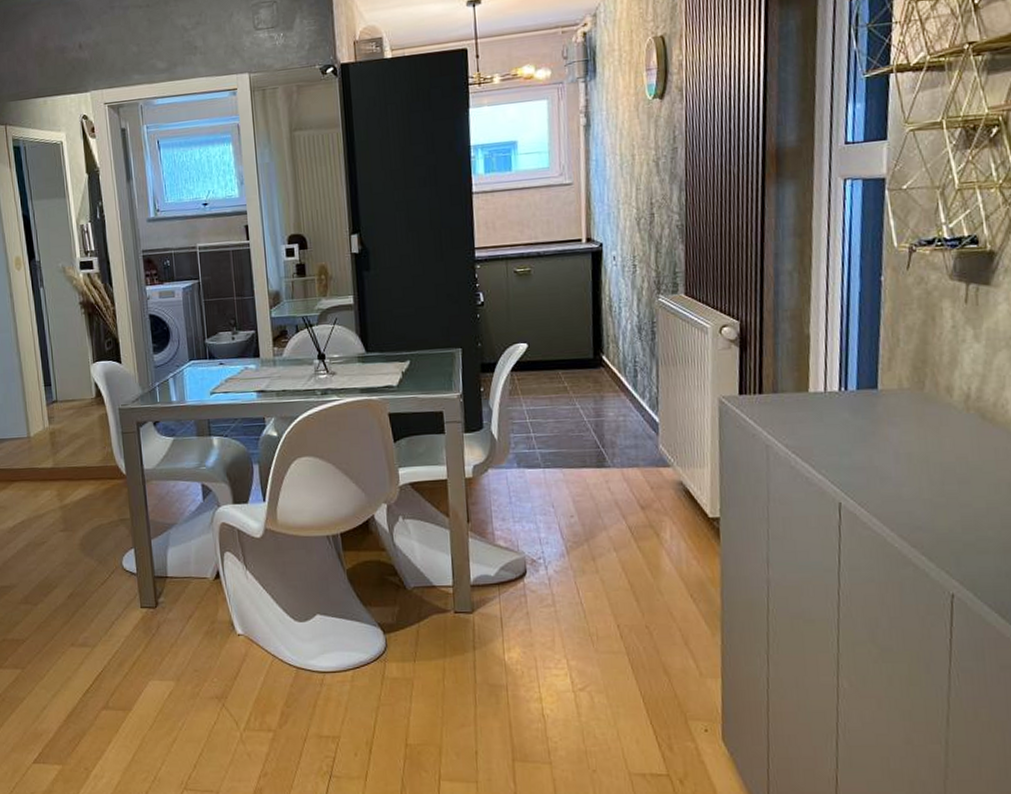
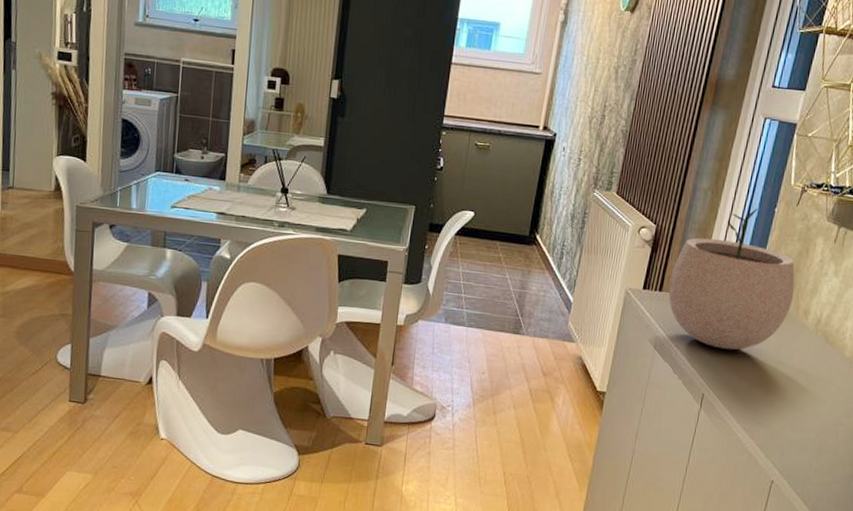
plant pot: none [769,280,928,448] -> present [668,208,795,350]

